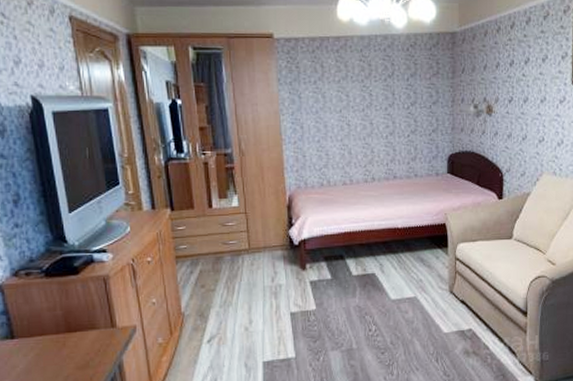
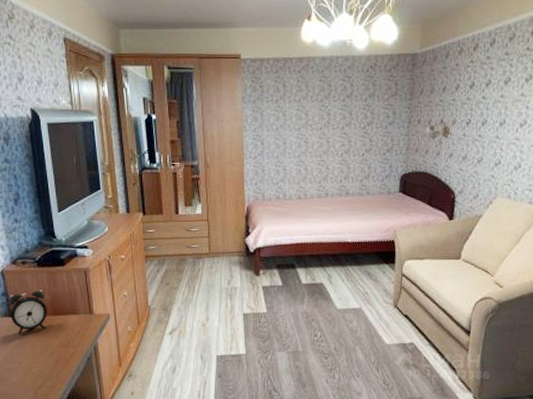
alarm clock: none [10,304,59,359] -> present [9,289,47,335]

